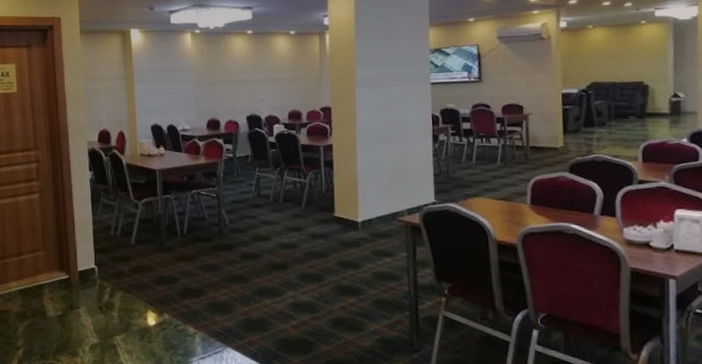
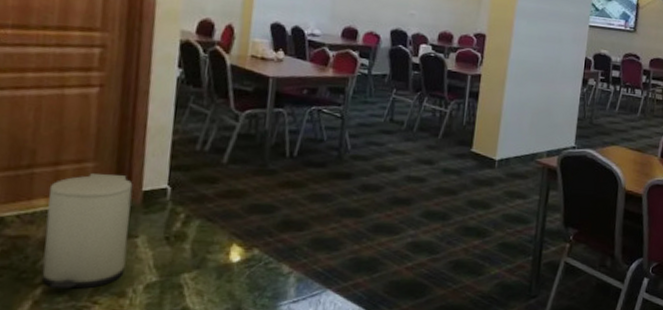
pedal bin: none [17,260,74,350] -> present [42,174,133,289]

